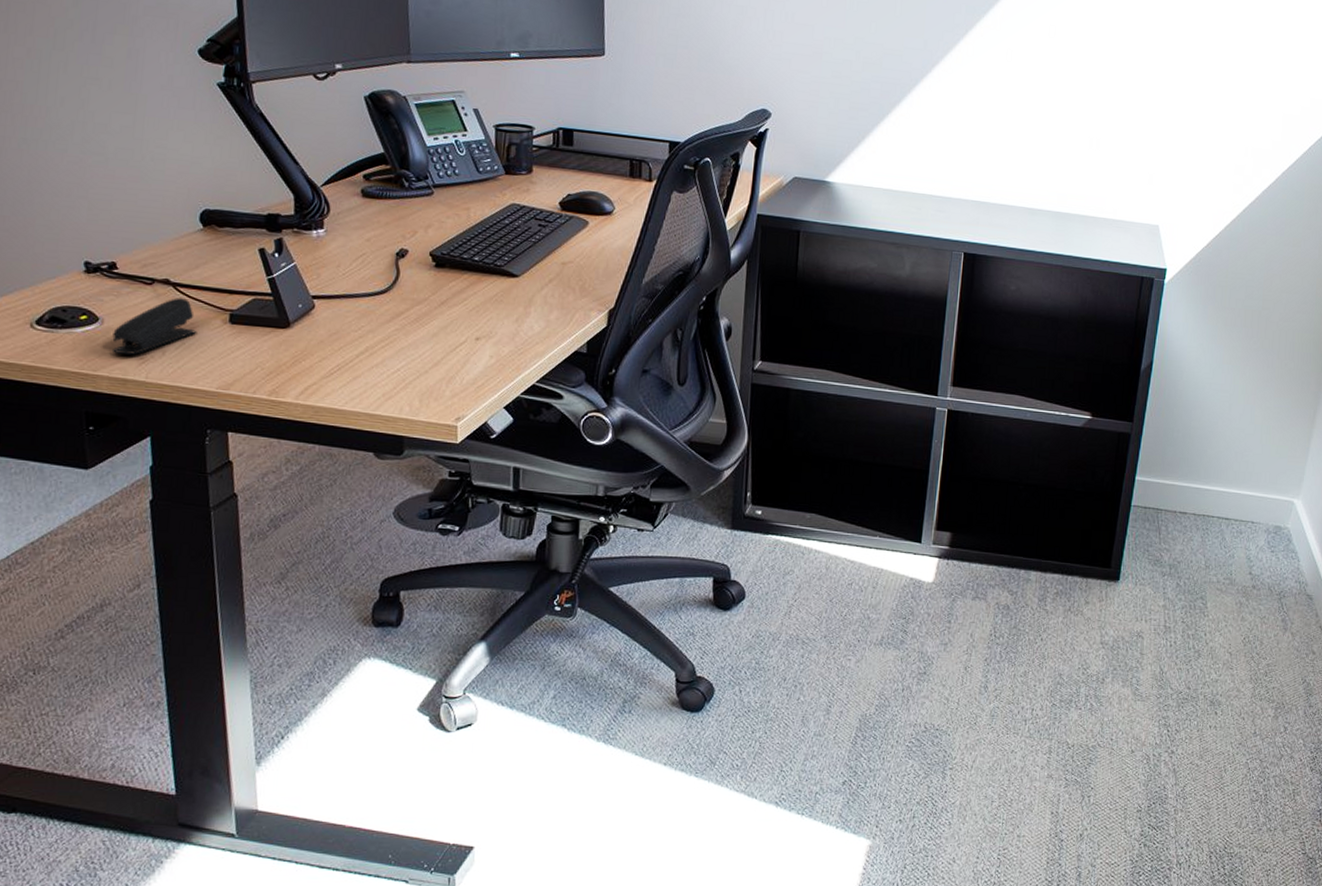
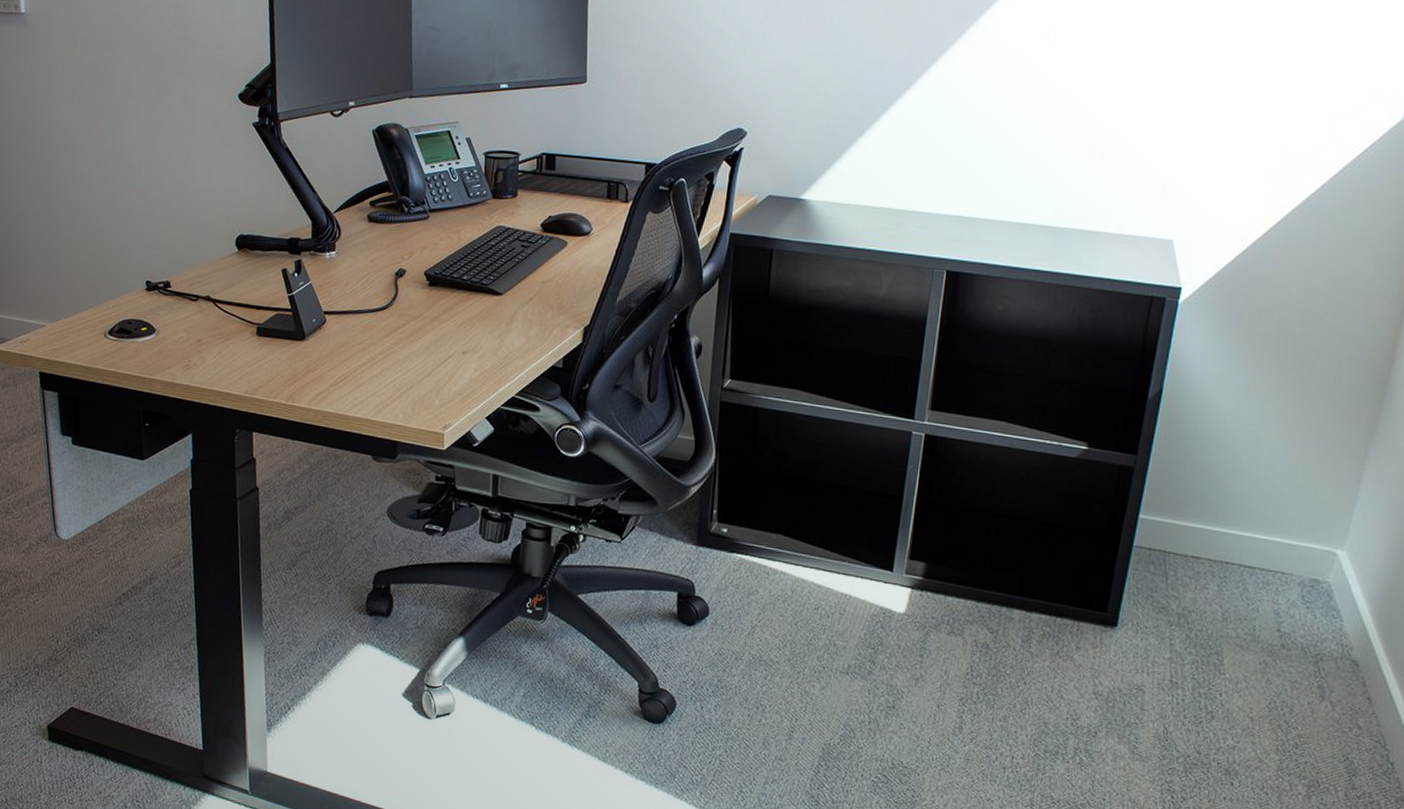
stapler: present [111,298,197,355] -> none [164,312,231,362]

